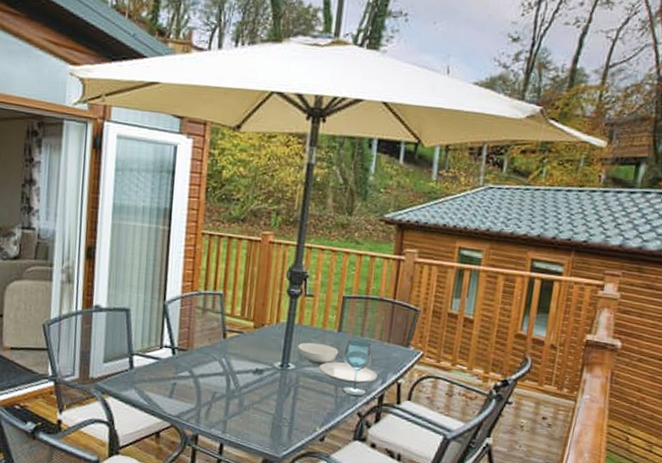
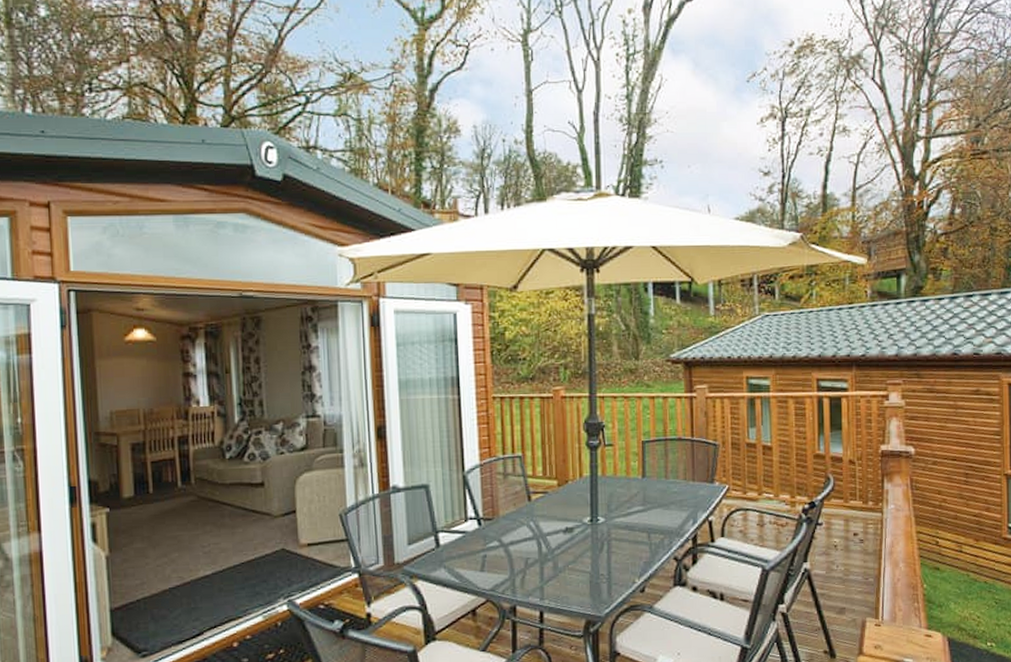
bowl: present [297,342,339,365] -> none [604,492,646,515]
plate: present [319,361,377,384] -> none [629,508,688,528]
wine glass: present [343,339,373,397] -> none [651,482,681,541]

